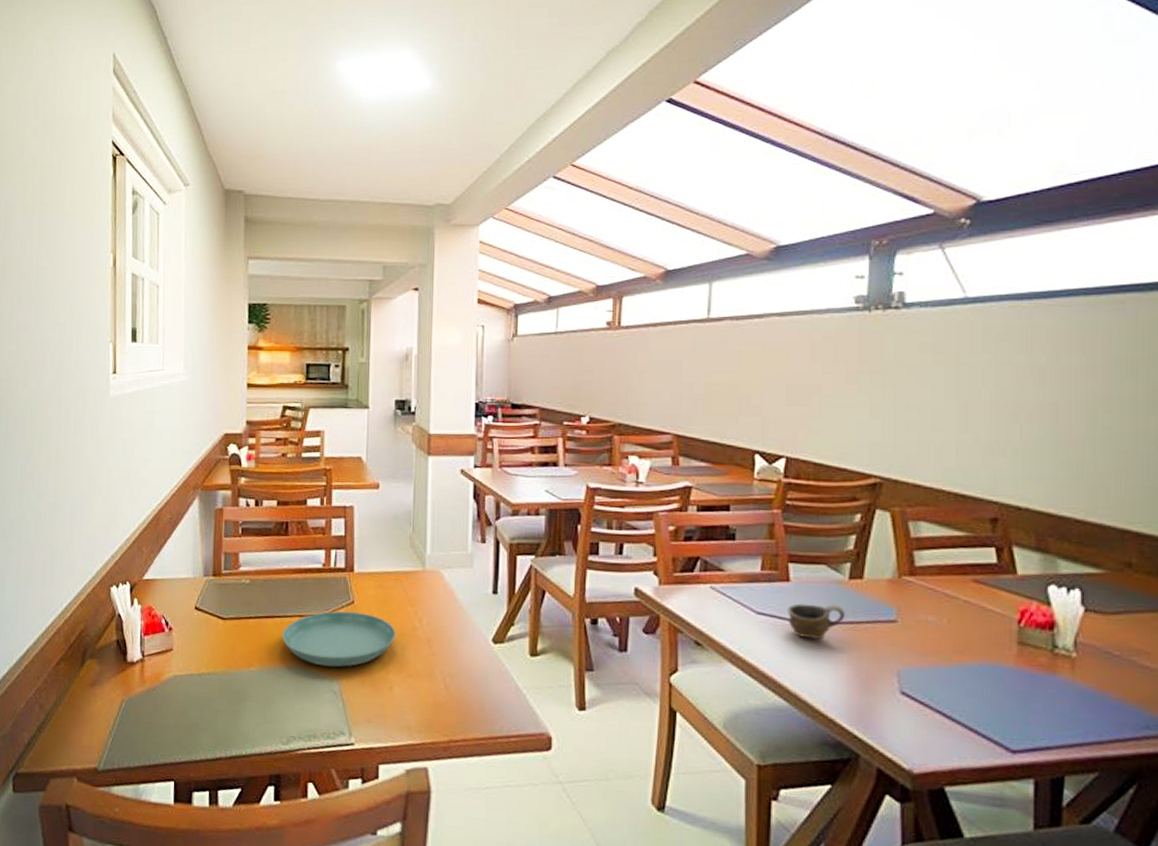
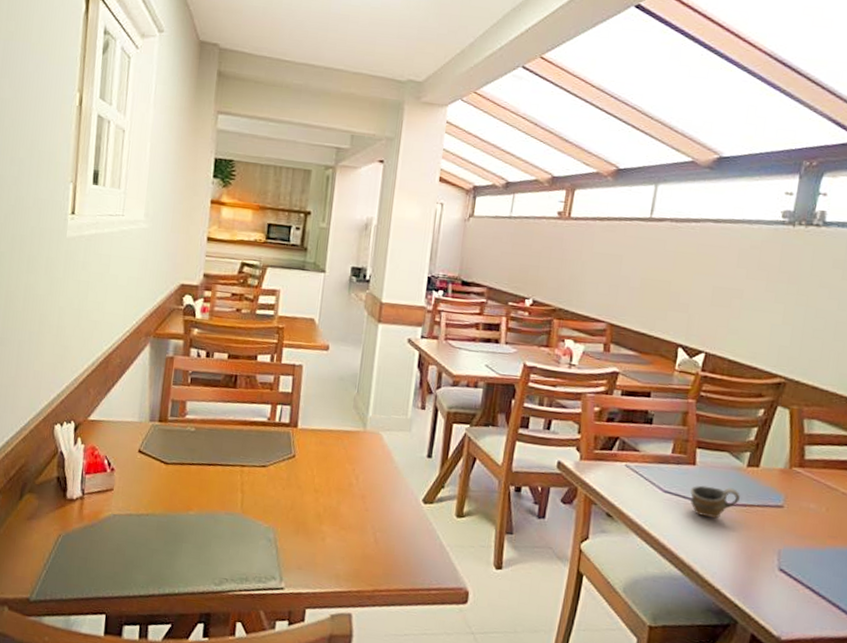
saucer: present [282,611,395,668] -> none [223,463,333,517]

